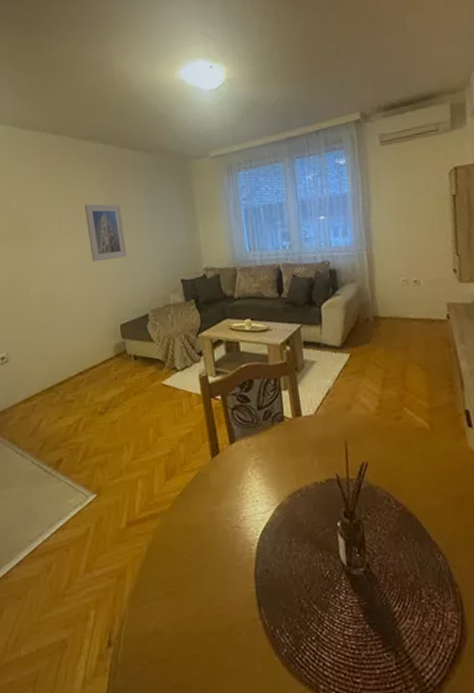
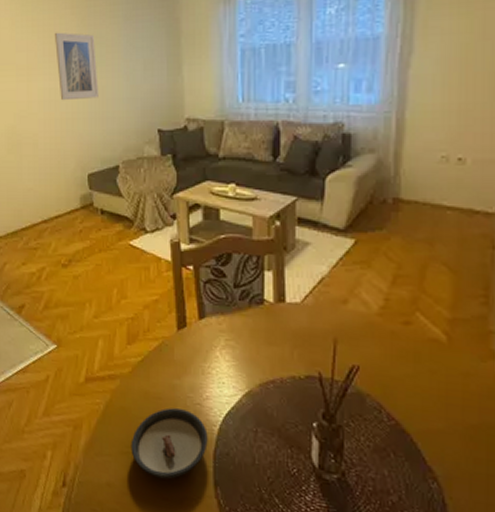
saucer: none [175,535,249,612] -> present [131,408,208,480]

